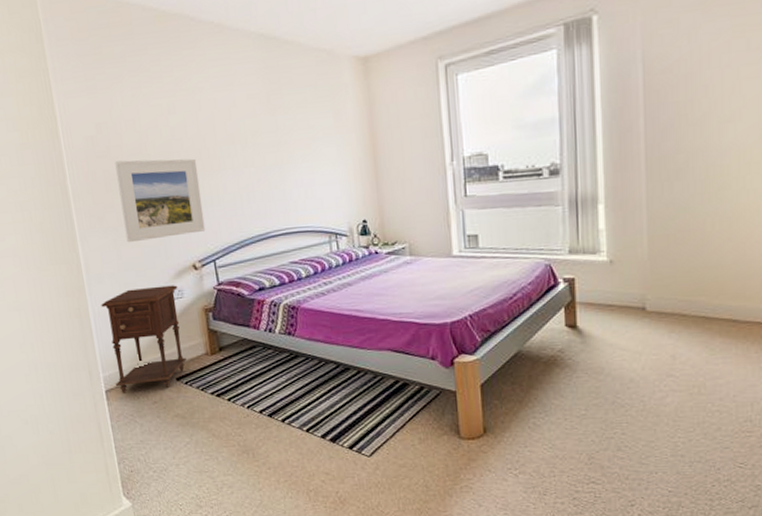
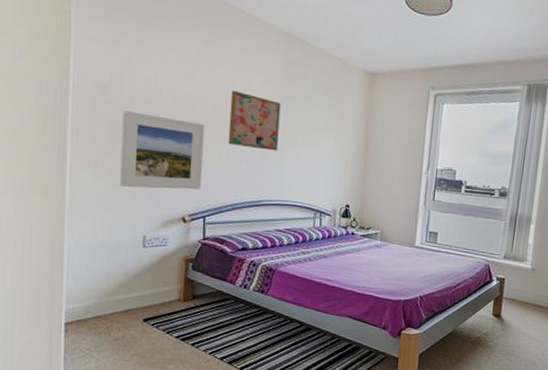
nightstand: present [101,285,187,393] -> none [77,230,163,328]
wall art: none [215,114,276,176] -> present [228,90,281,151]

